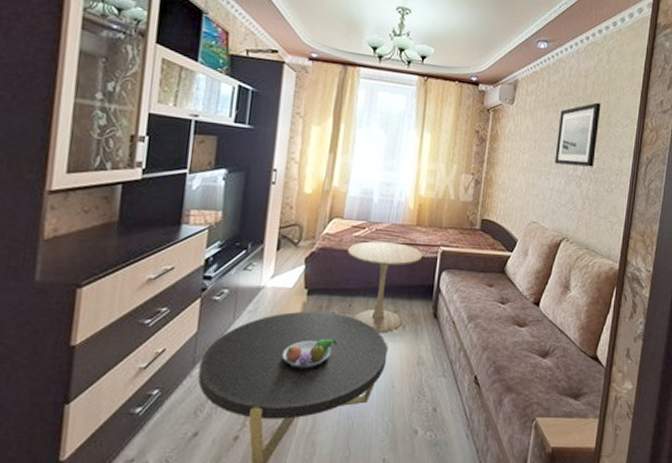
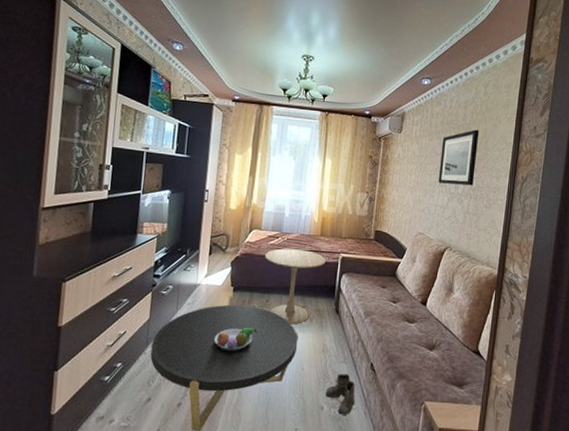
boots: none [421,390,458,439] -> present [326,374,357,415]

